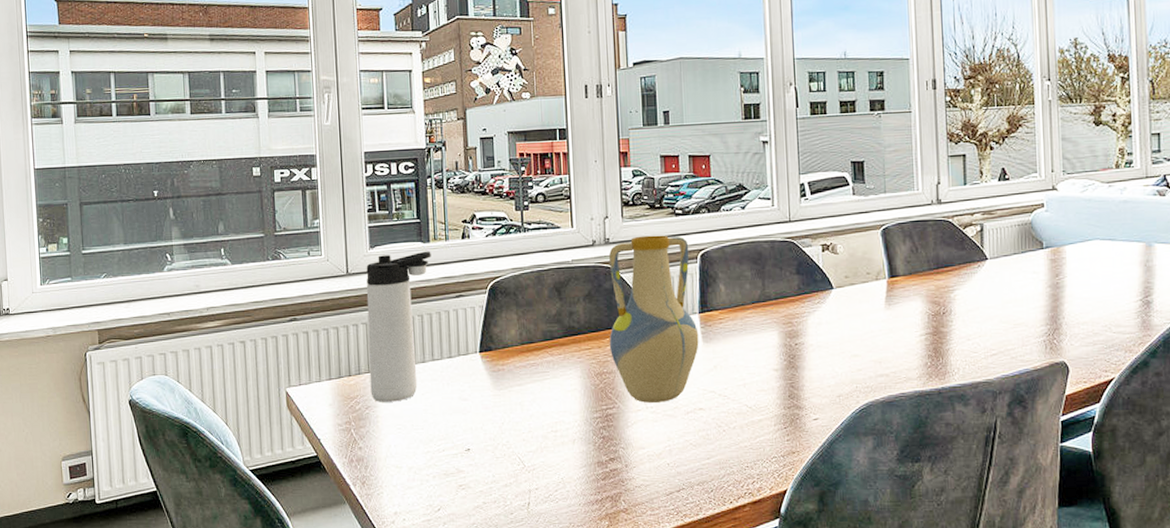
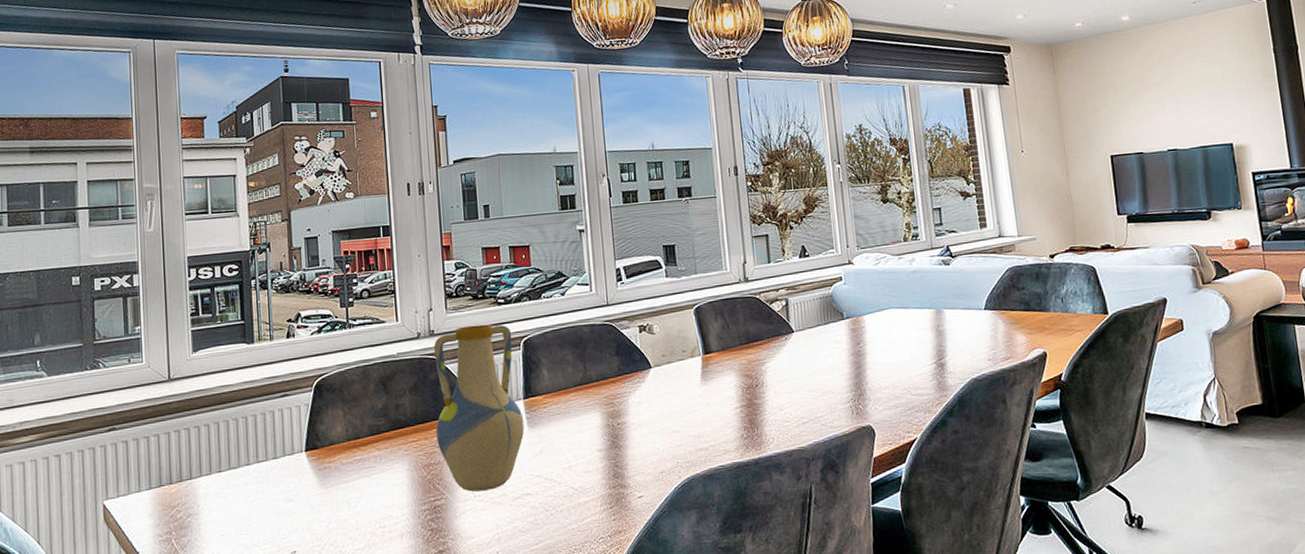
thermos bottle: present [366,251,431,402] -> none [189,352,256,509]

